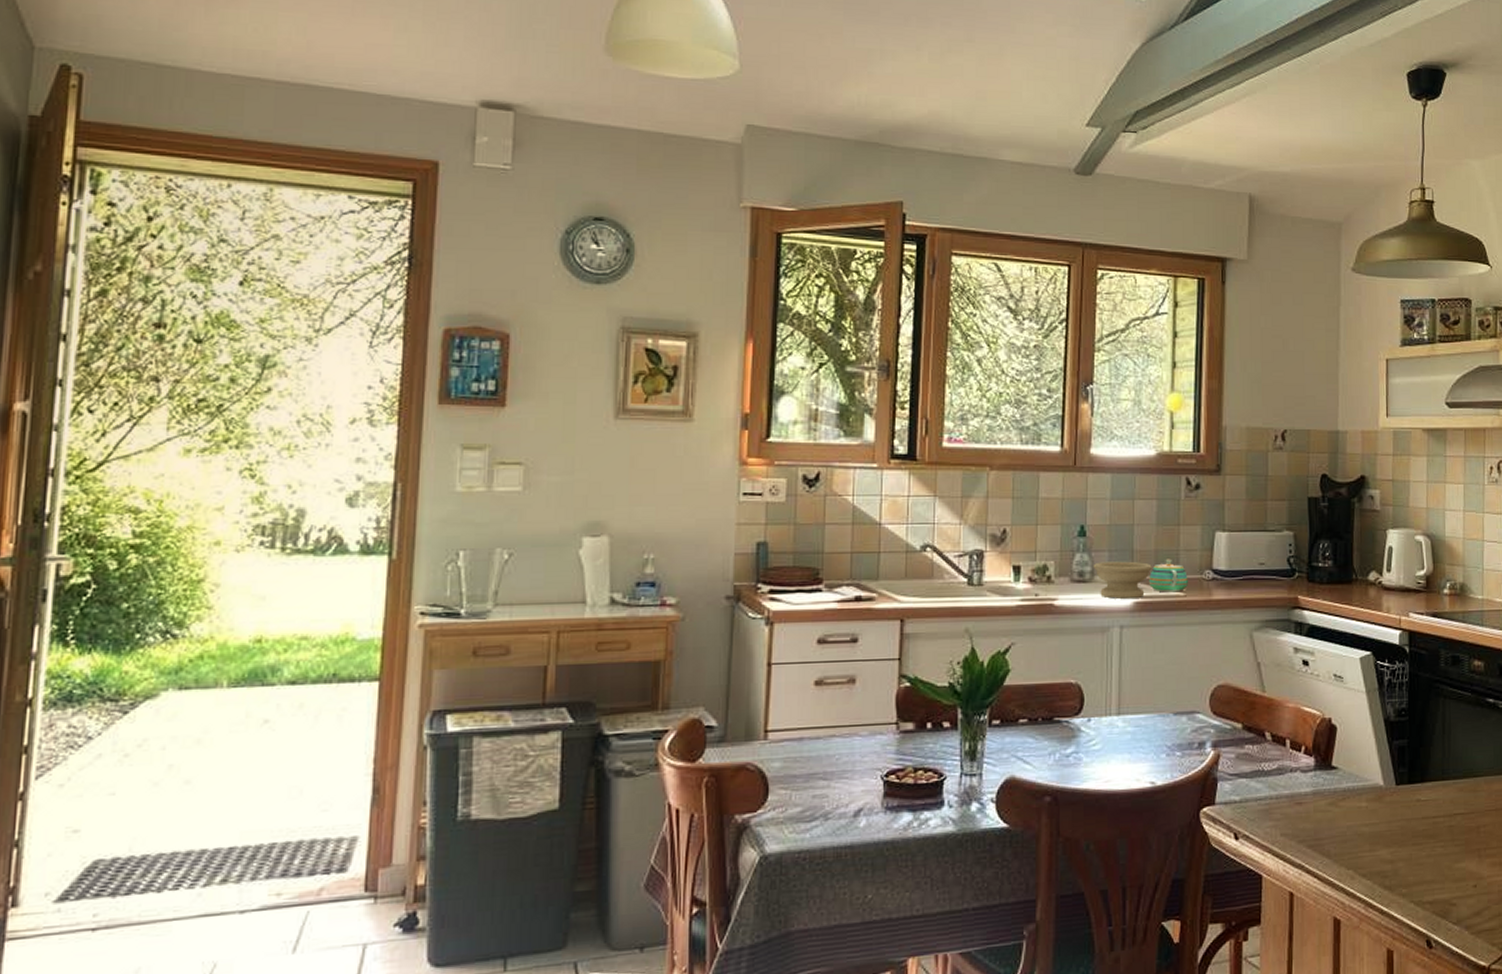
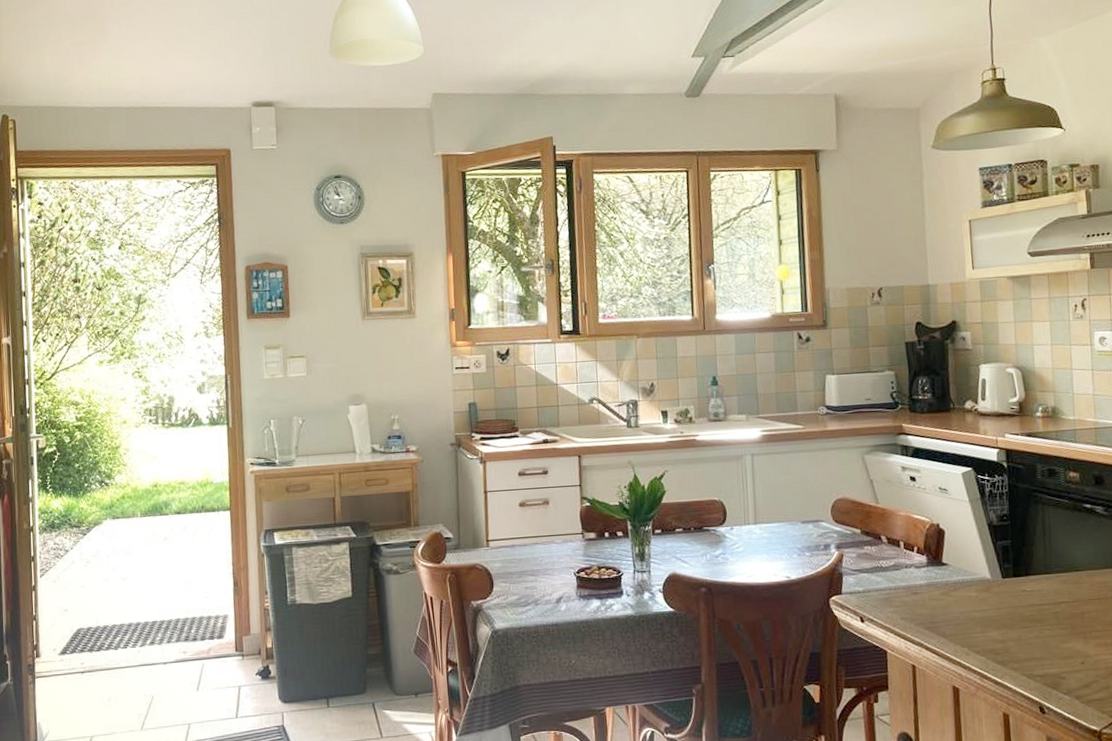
bowl: present [1093,561,1152,599] -> none [725,402,774,433]
teapot: present [1148,558,1189,593] -> none [771,399,807,427]

